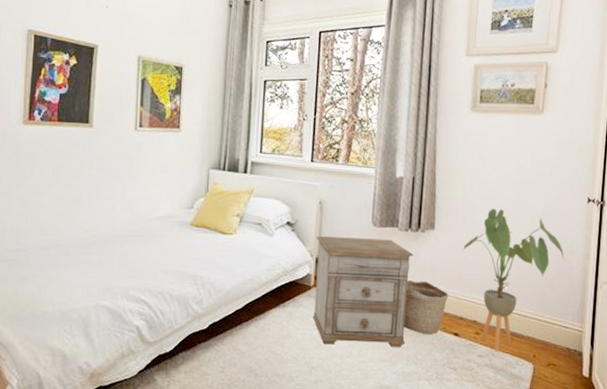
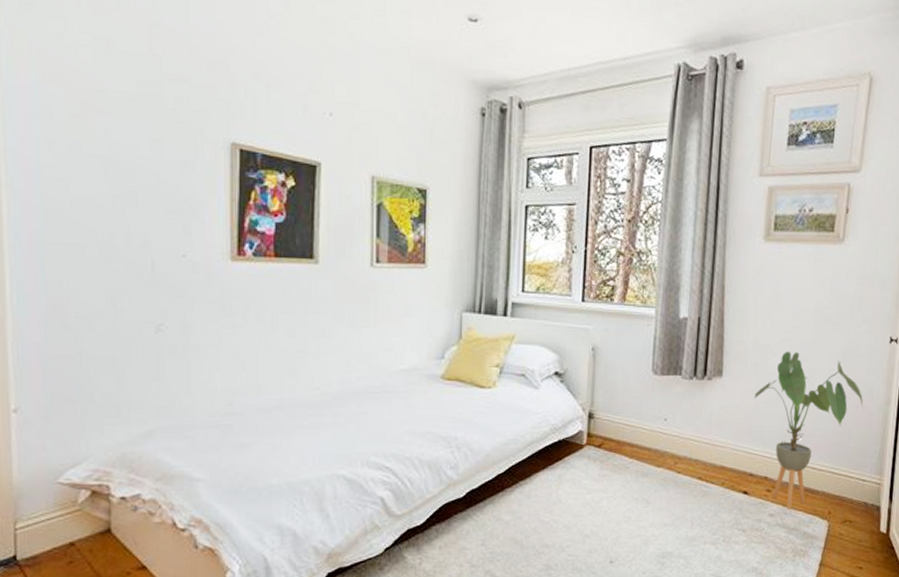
nightstand: present [312,236,414,347] -> none [585,388,699,509]
basket: present [403,280,448,334] -> none [687,435,737,493]

